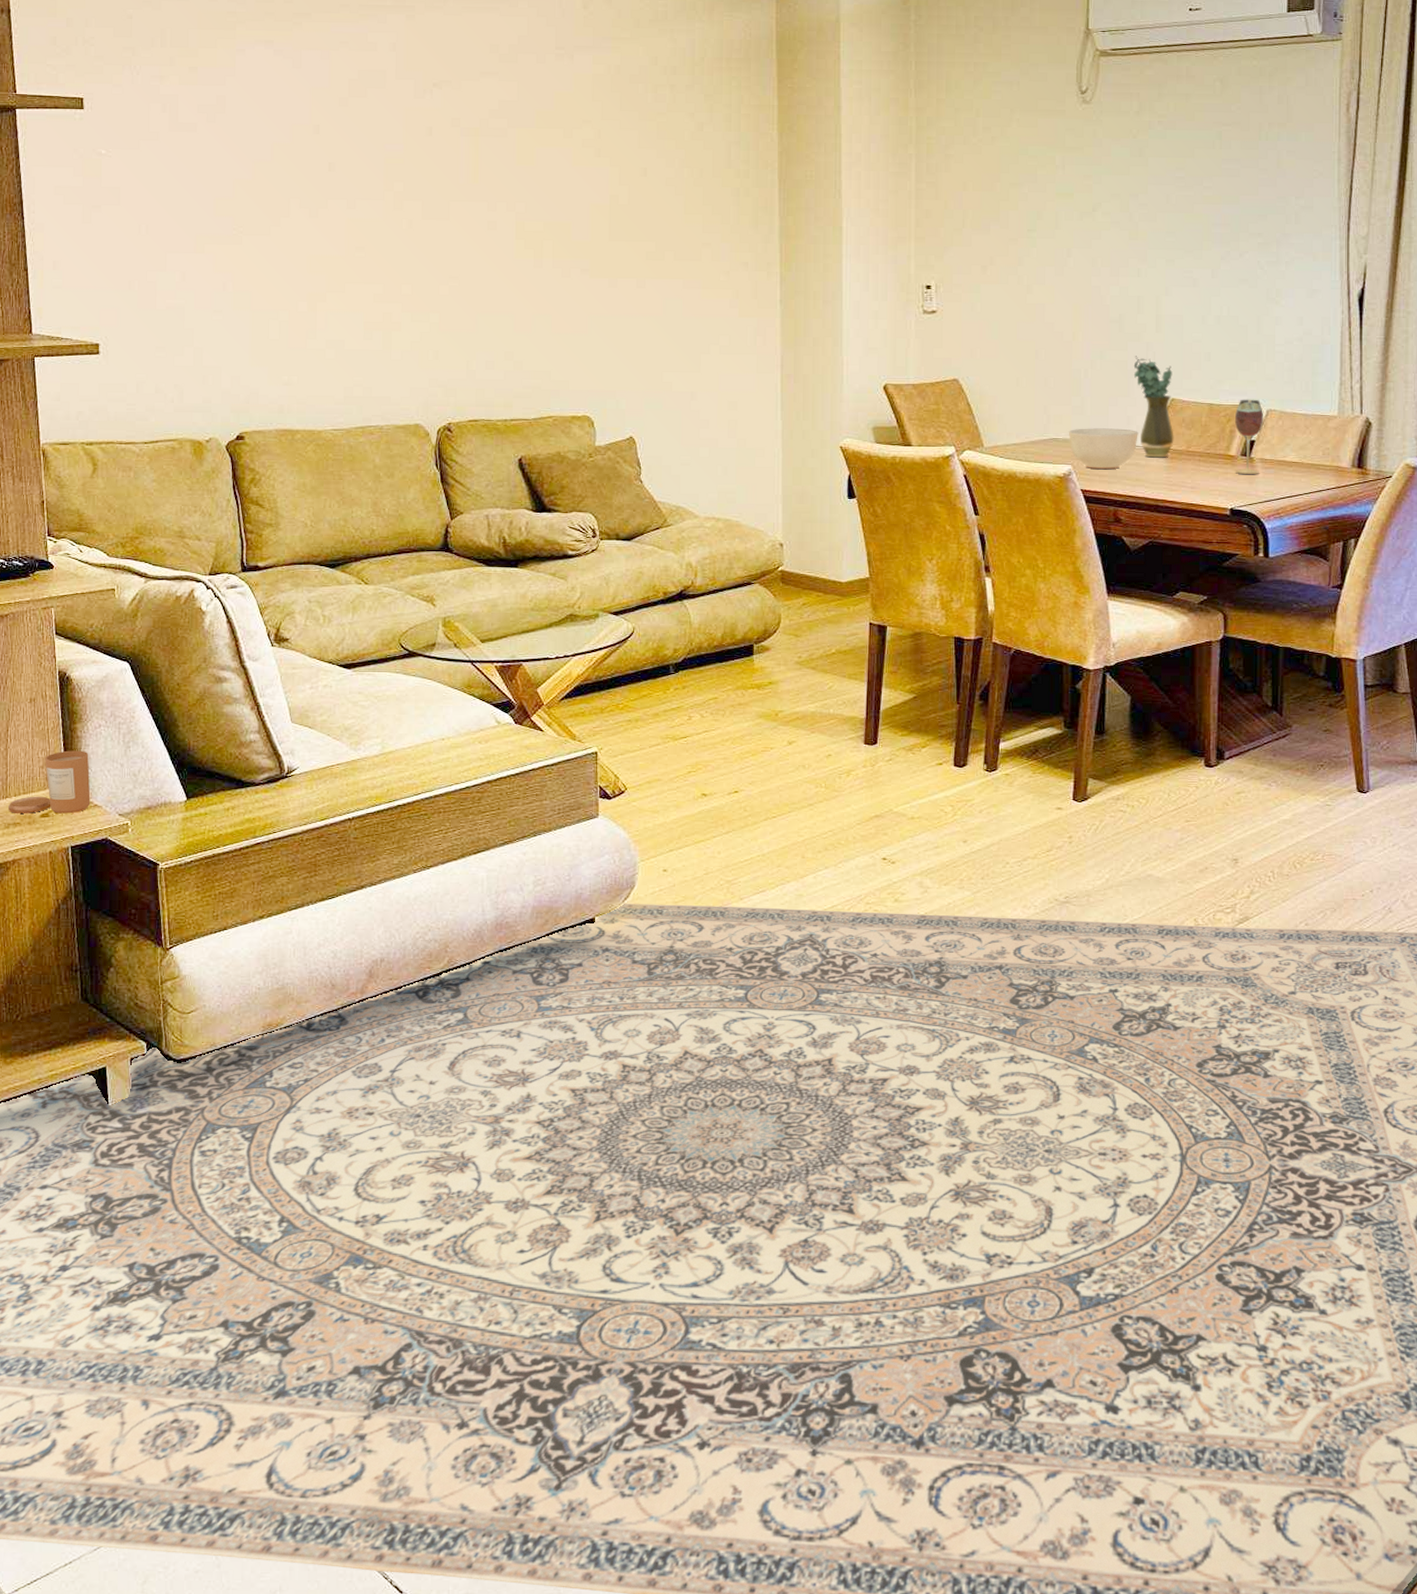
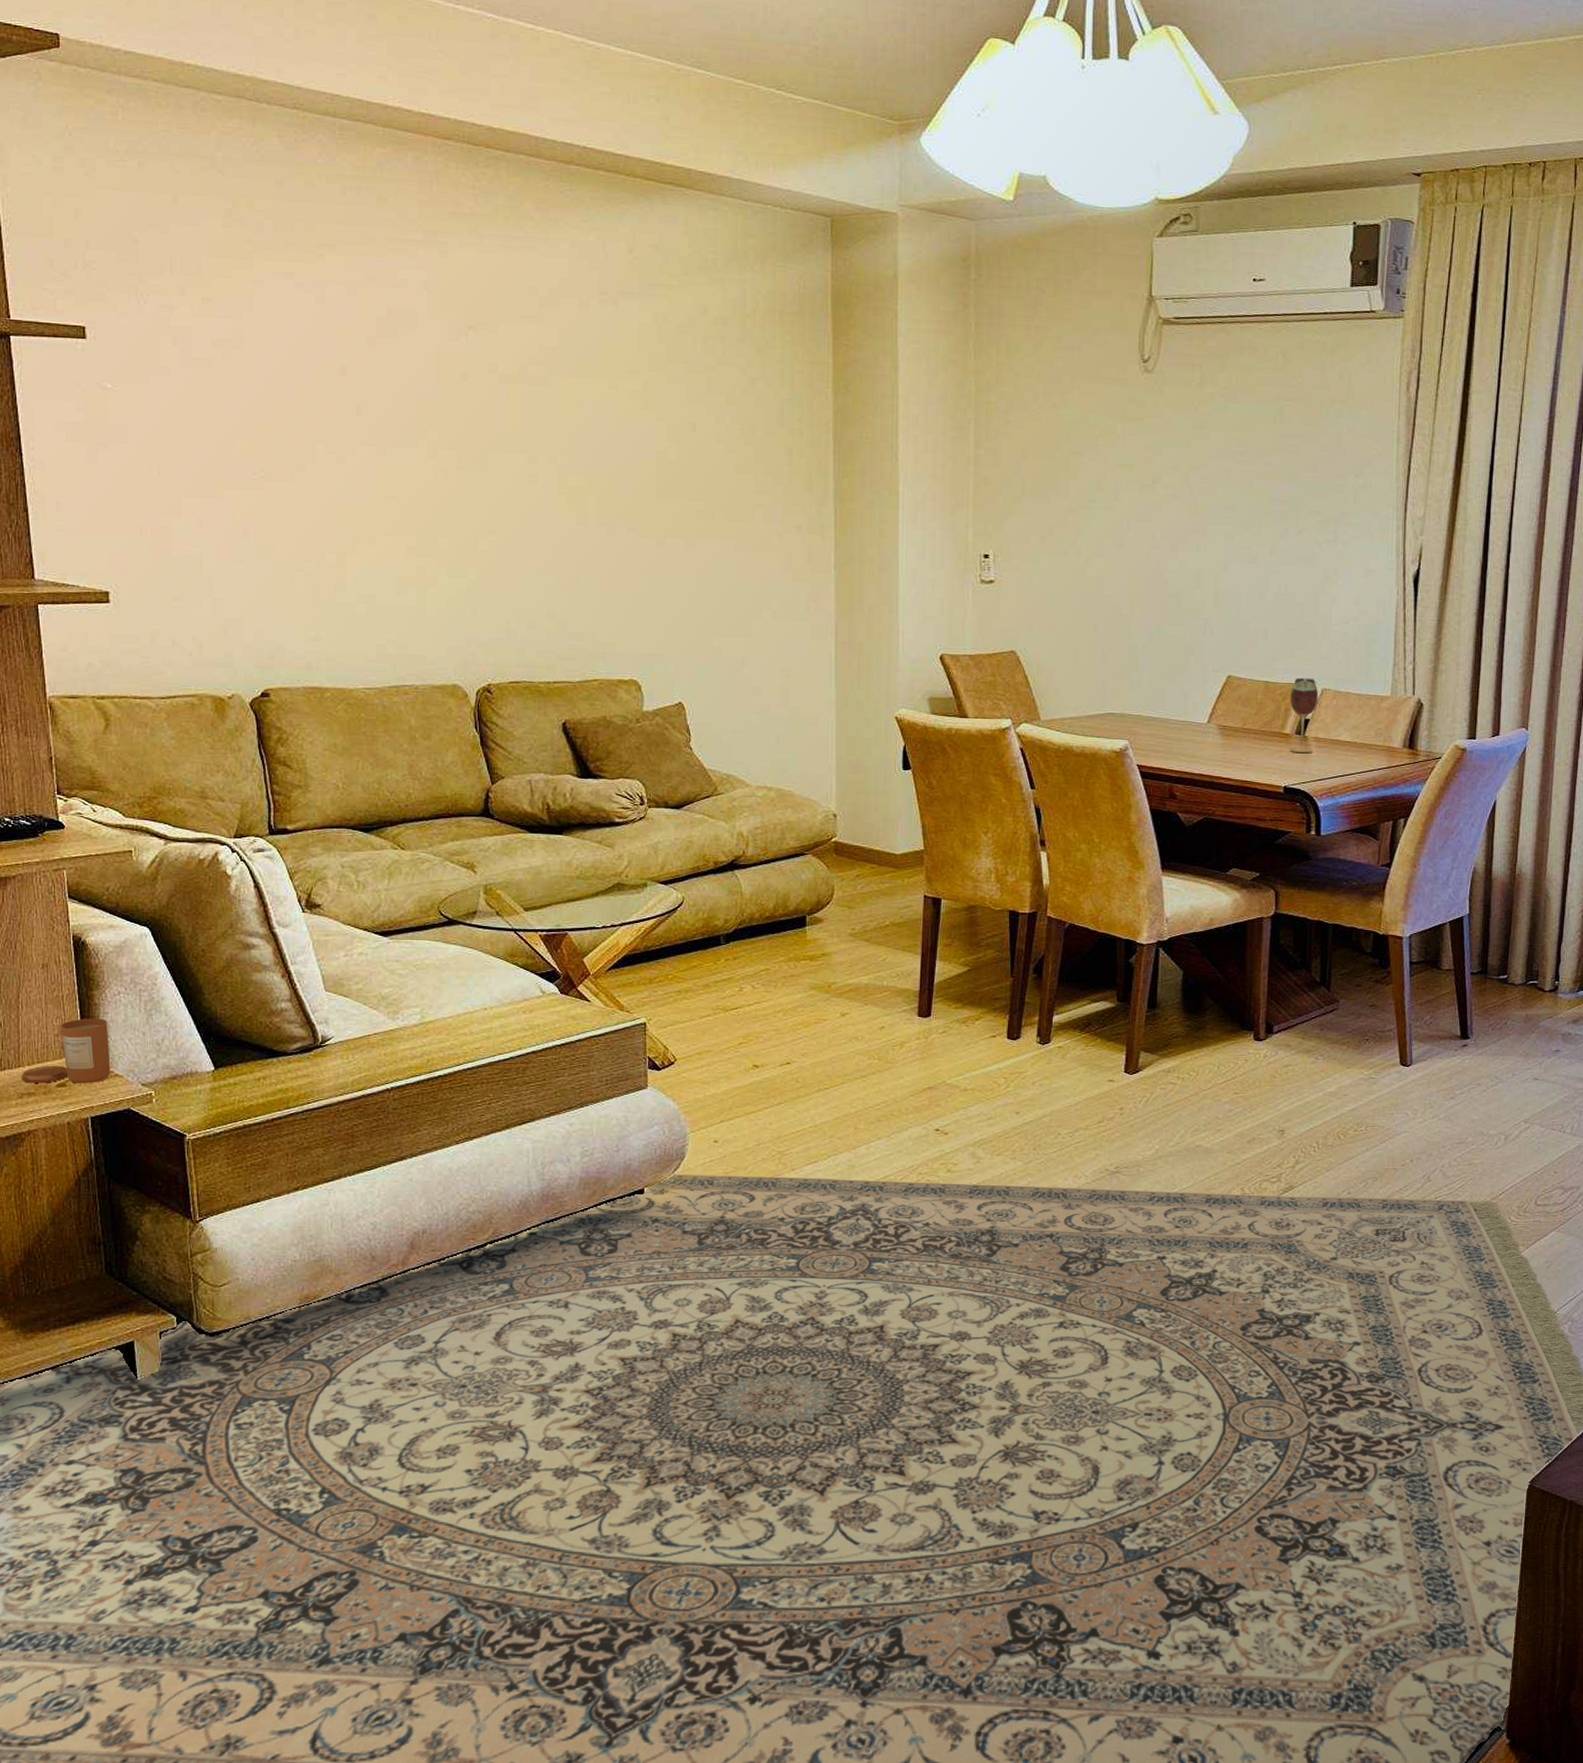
bowl: present [1068,428,1138,469] -> none [1125,703,1195,745]
vase: present [1133,356,1174,458] -> none [1191,631,1230,735]

